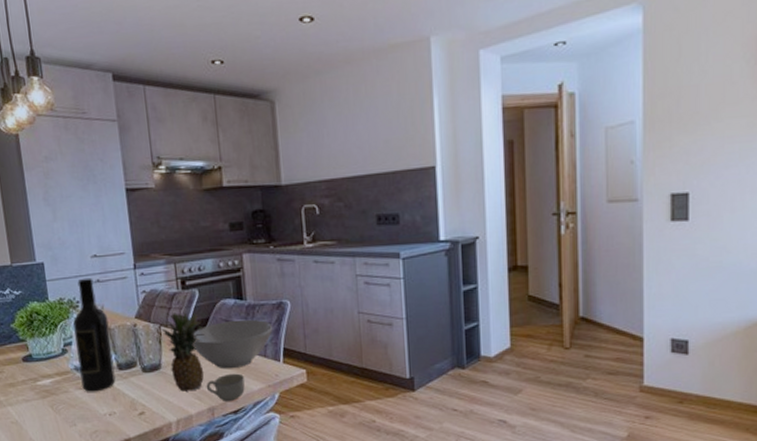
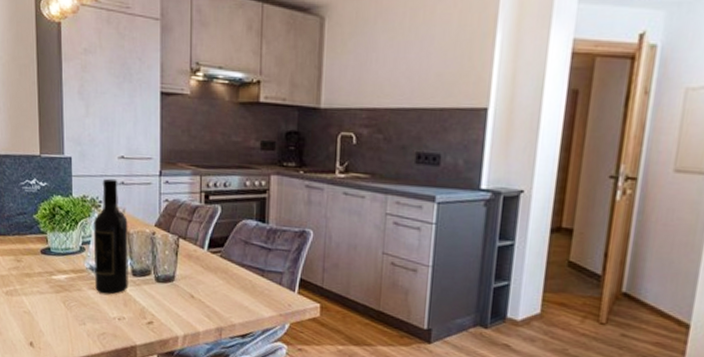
fruit: present [162,312,205,392] -> none [180,225,223,308]
bowl: present [193,319,273,369] -> none [209,242,292,292]
cup: present [206,373,245,402] -> none [217,296,256,326]

